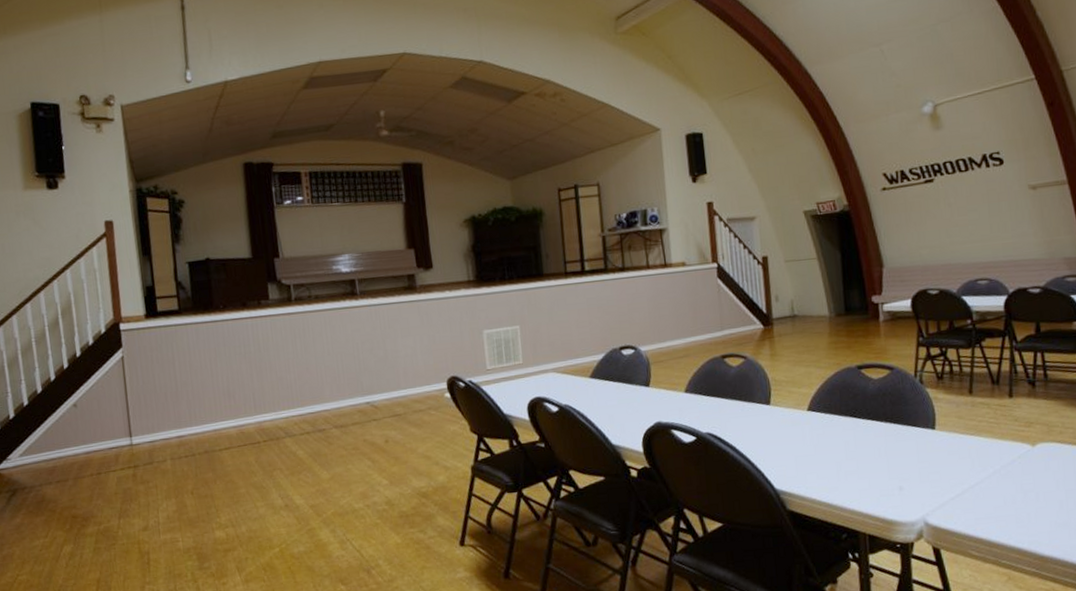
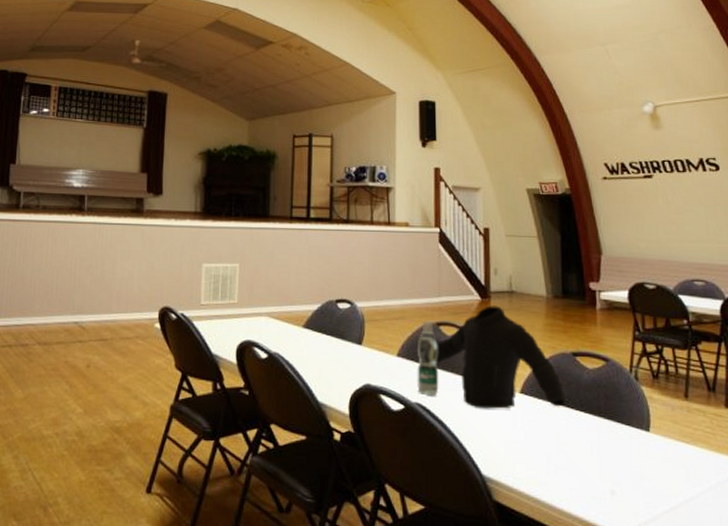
bottle: none [704,355,728,425] -> present [417,321,439,396]
jacket: none [723,331,853,430] -> present [436,305,566,409]

